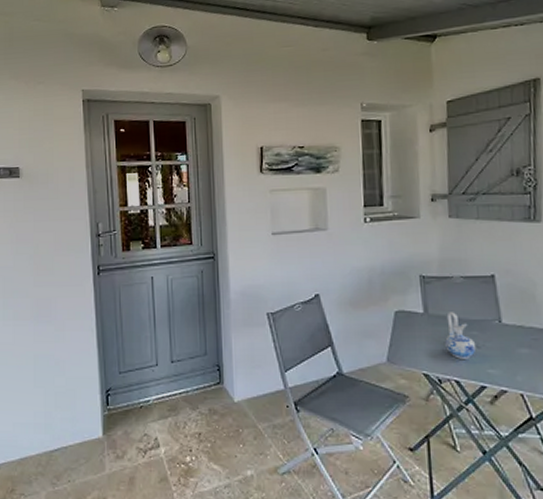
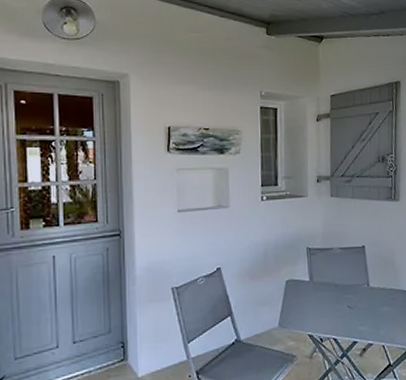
ceramic pitcher: present [445,312,477,359] -> none [326,279,350,320]

